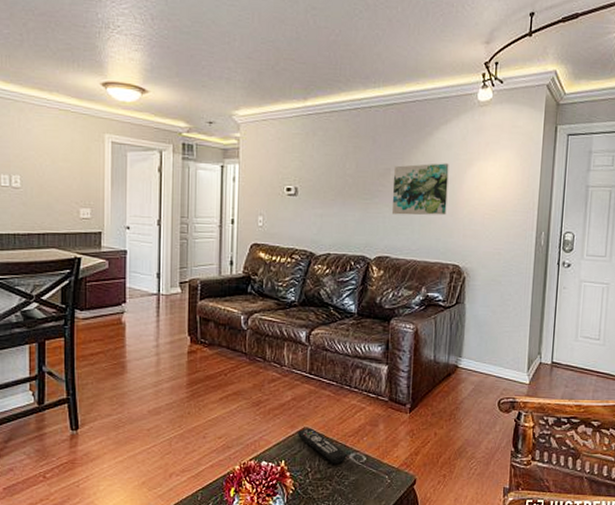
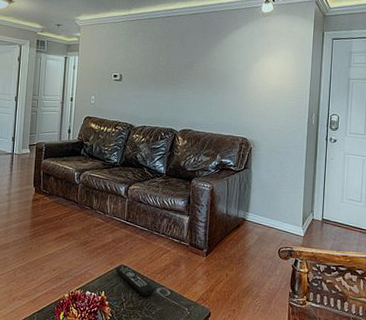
wall art: present [393,163,449,216] -> none [195,58,239,99]

